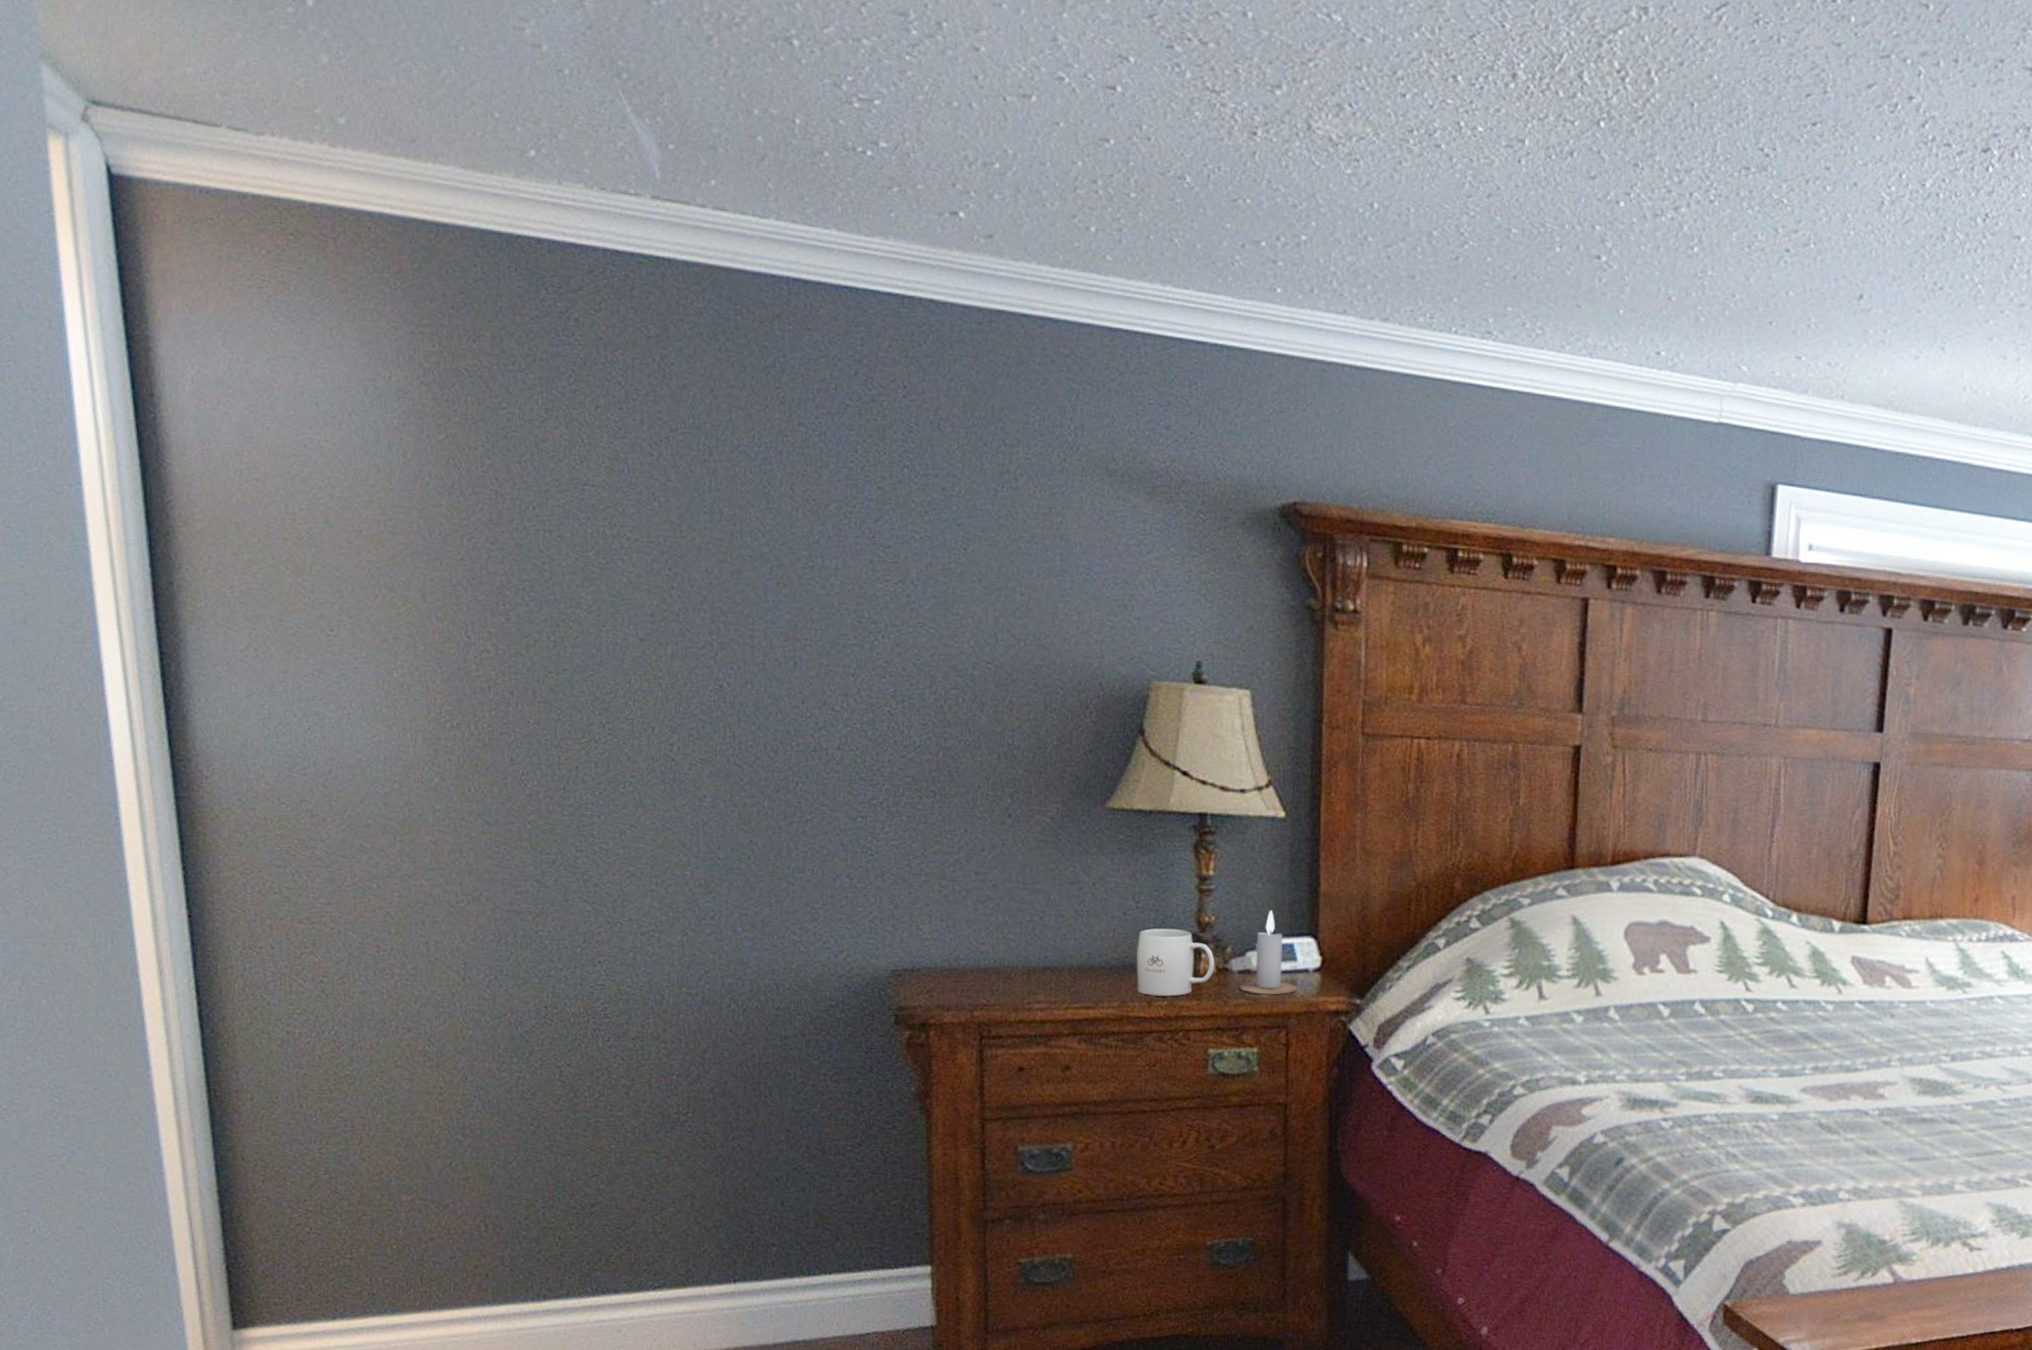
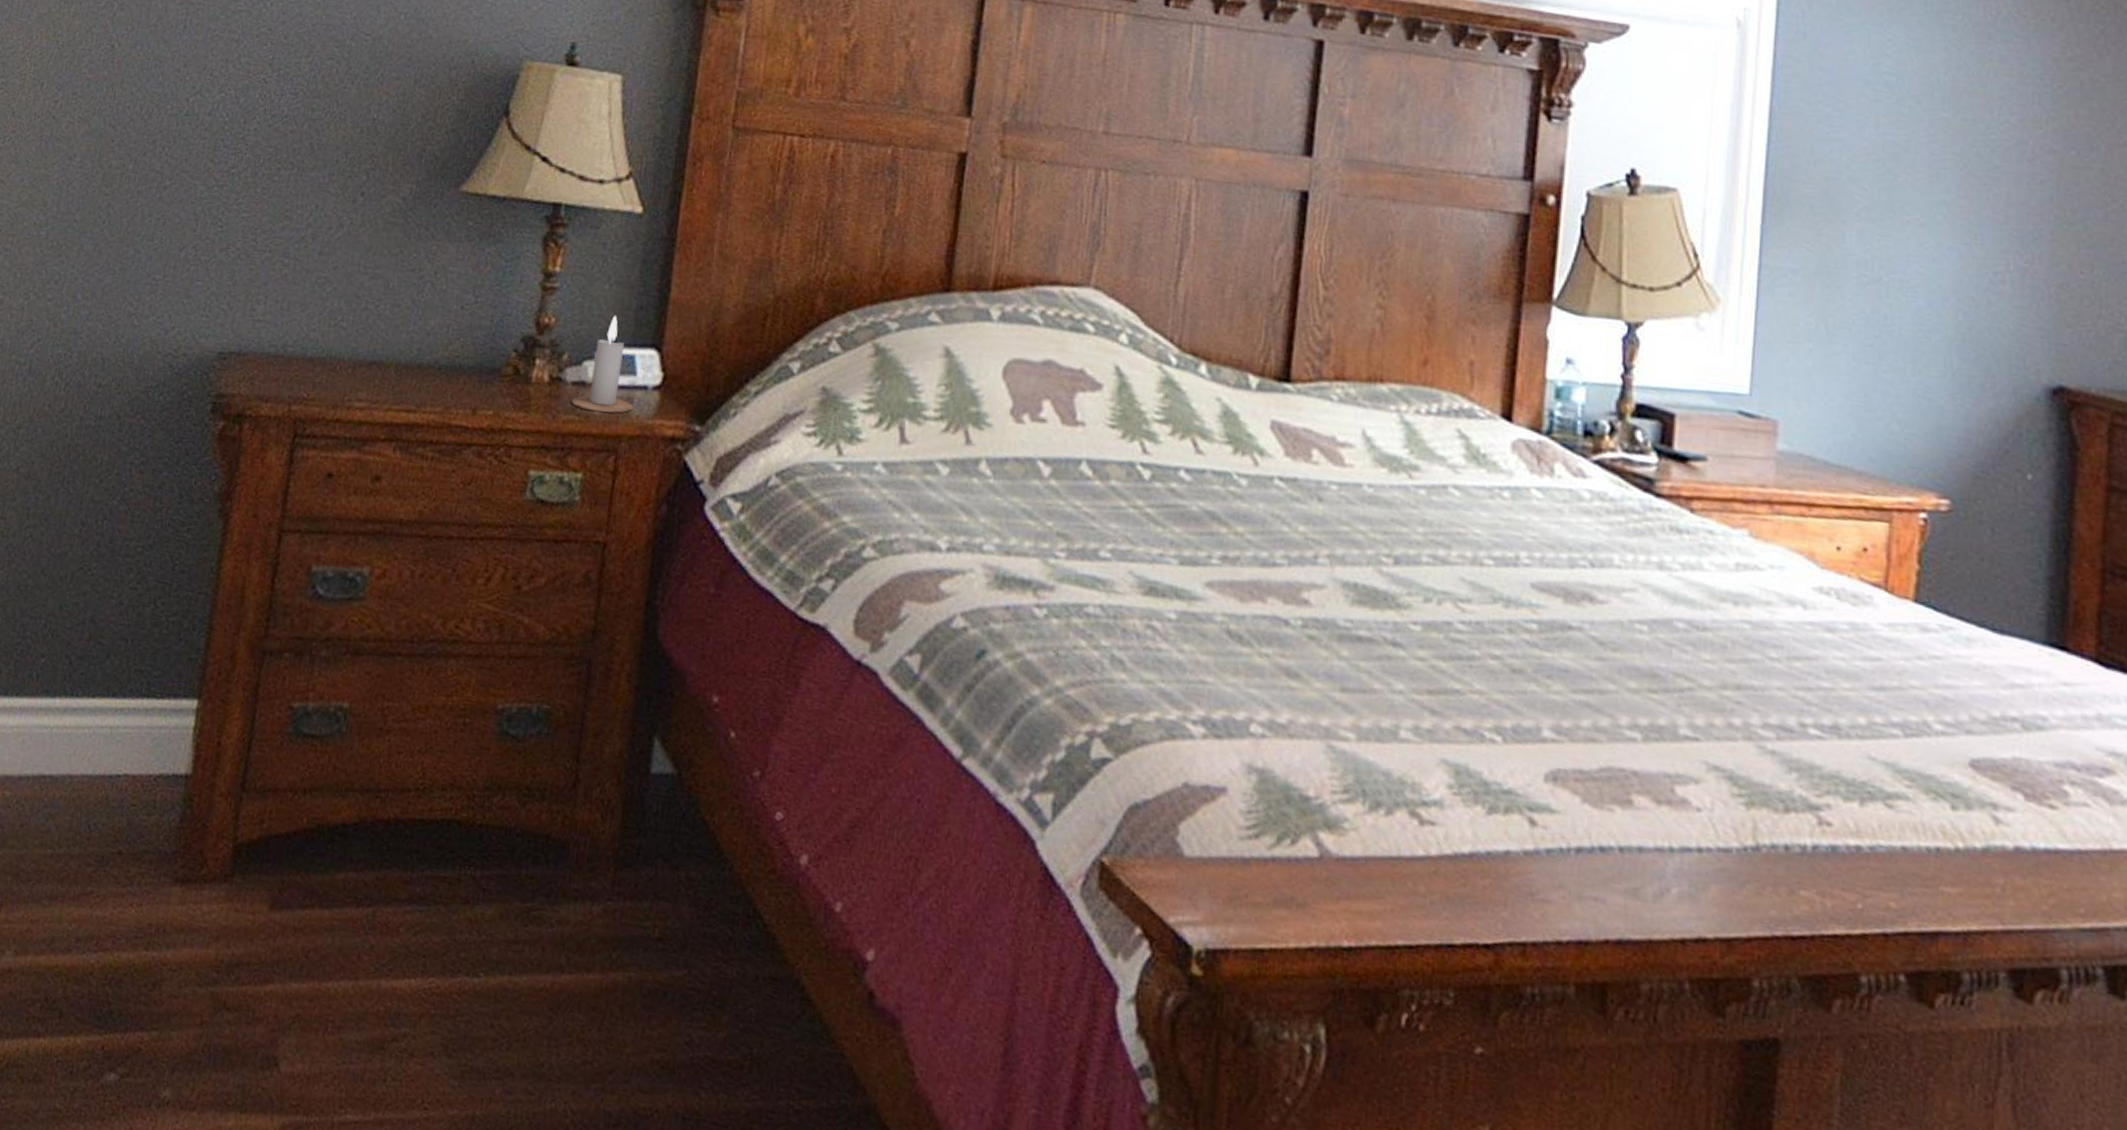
mug: present [1136,928,1215,997] -> none [463,326,549,406]

